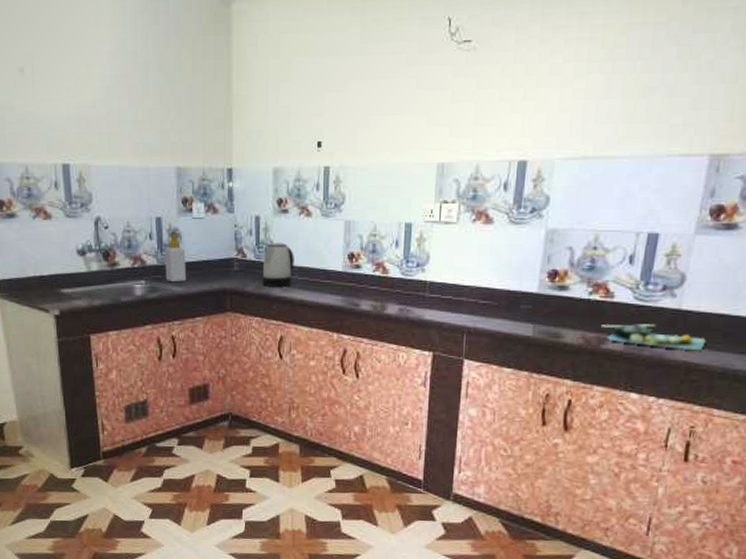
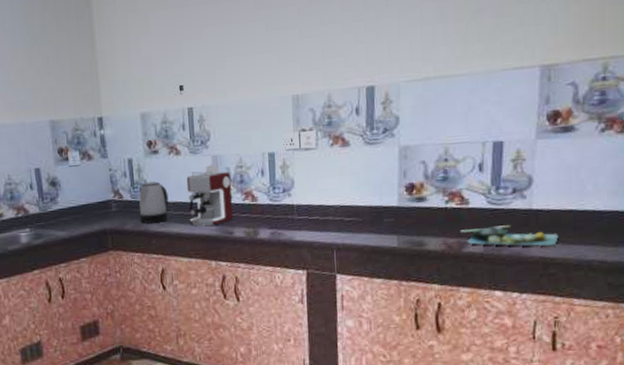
soap bottle: present [164,234,186,283] -> none [45,182,68,228]
coffee maker: none [314,229,363,295] -> present [186,164,233,226]

